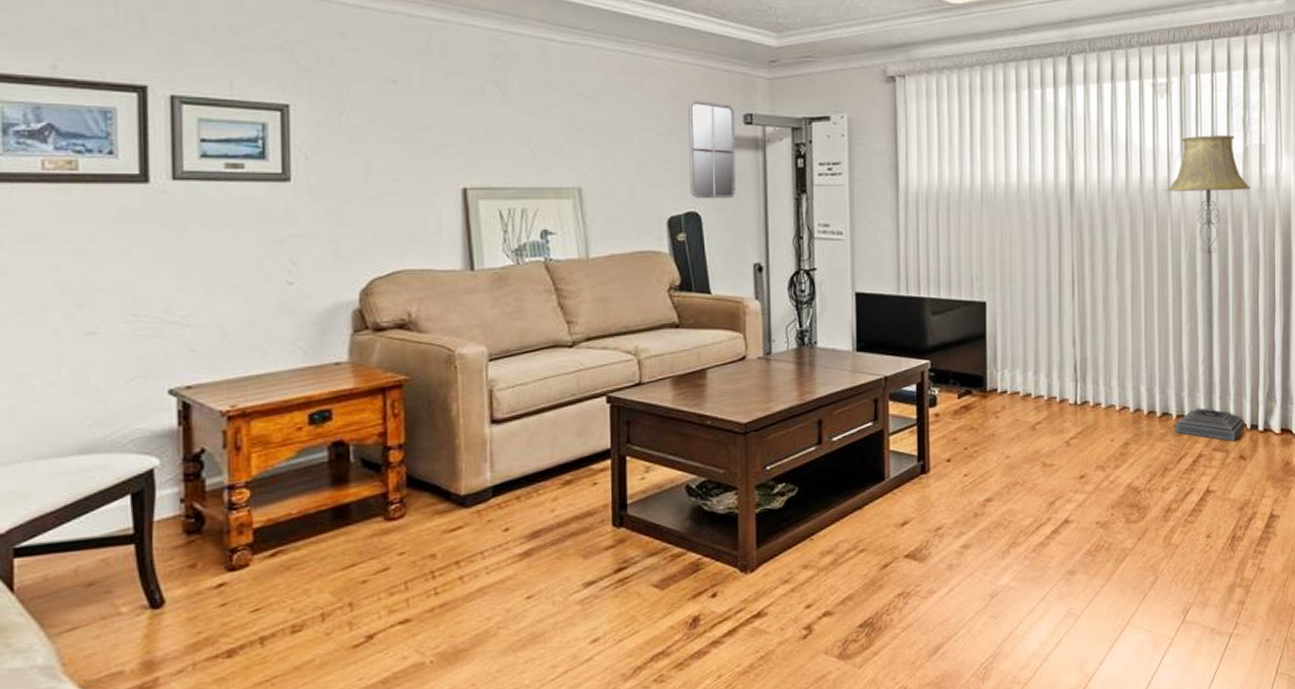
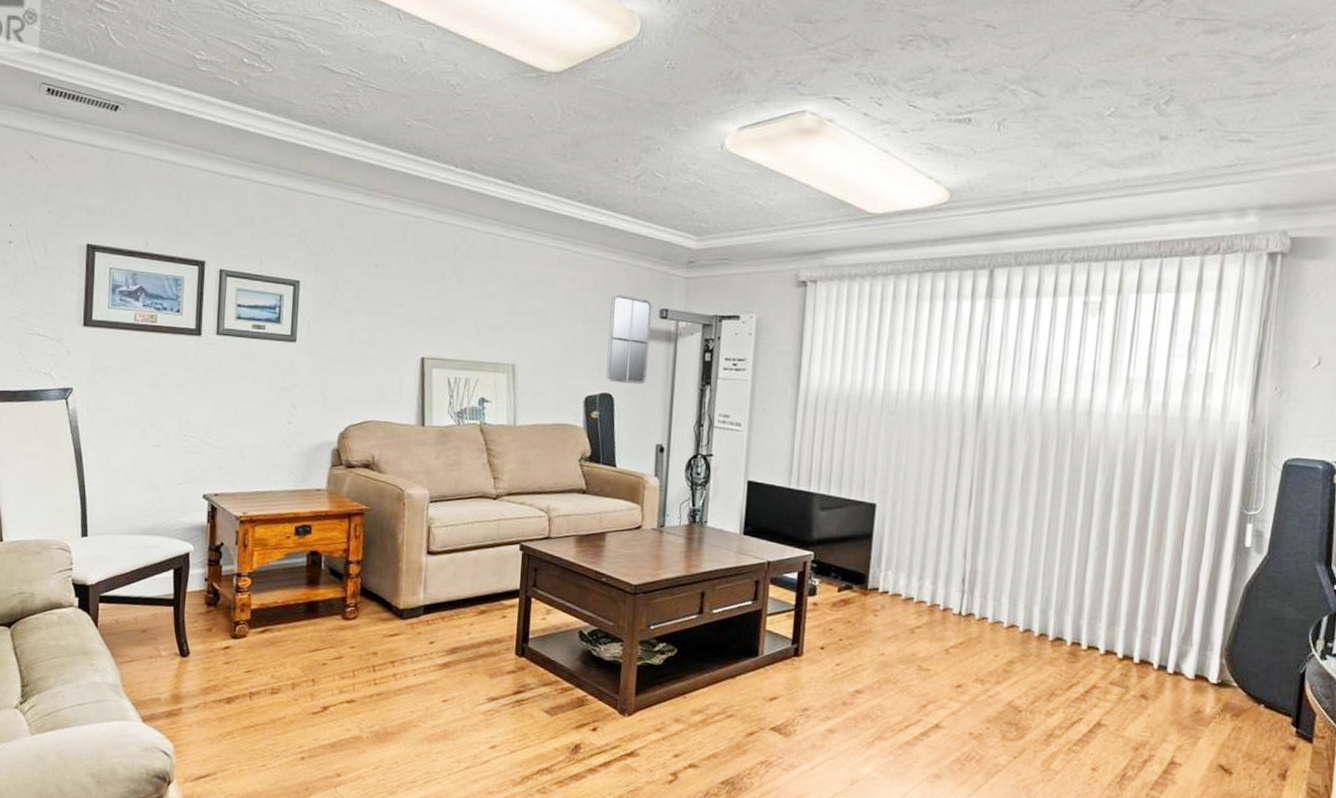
floor lamp: present [1167,135,1251,442] -> none [1069,358,1190,679]

